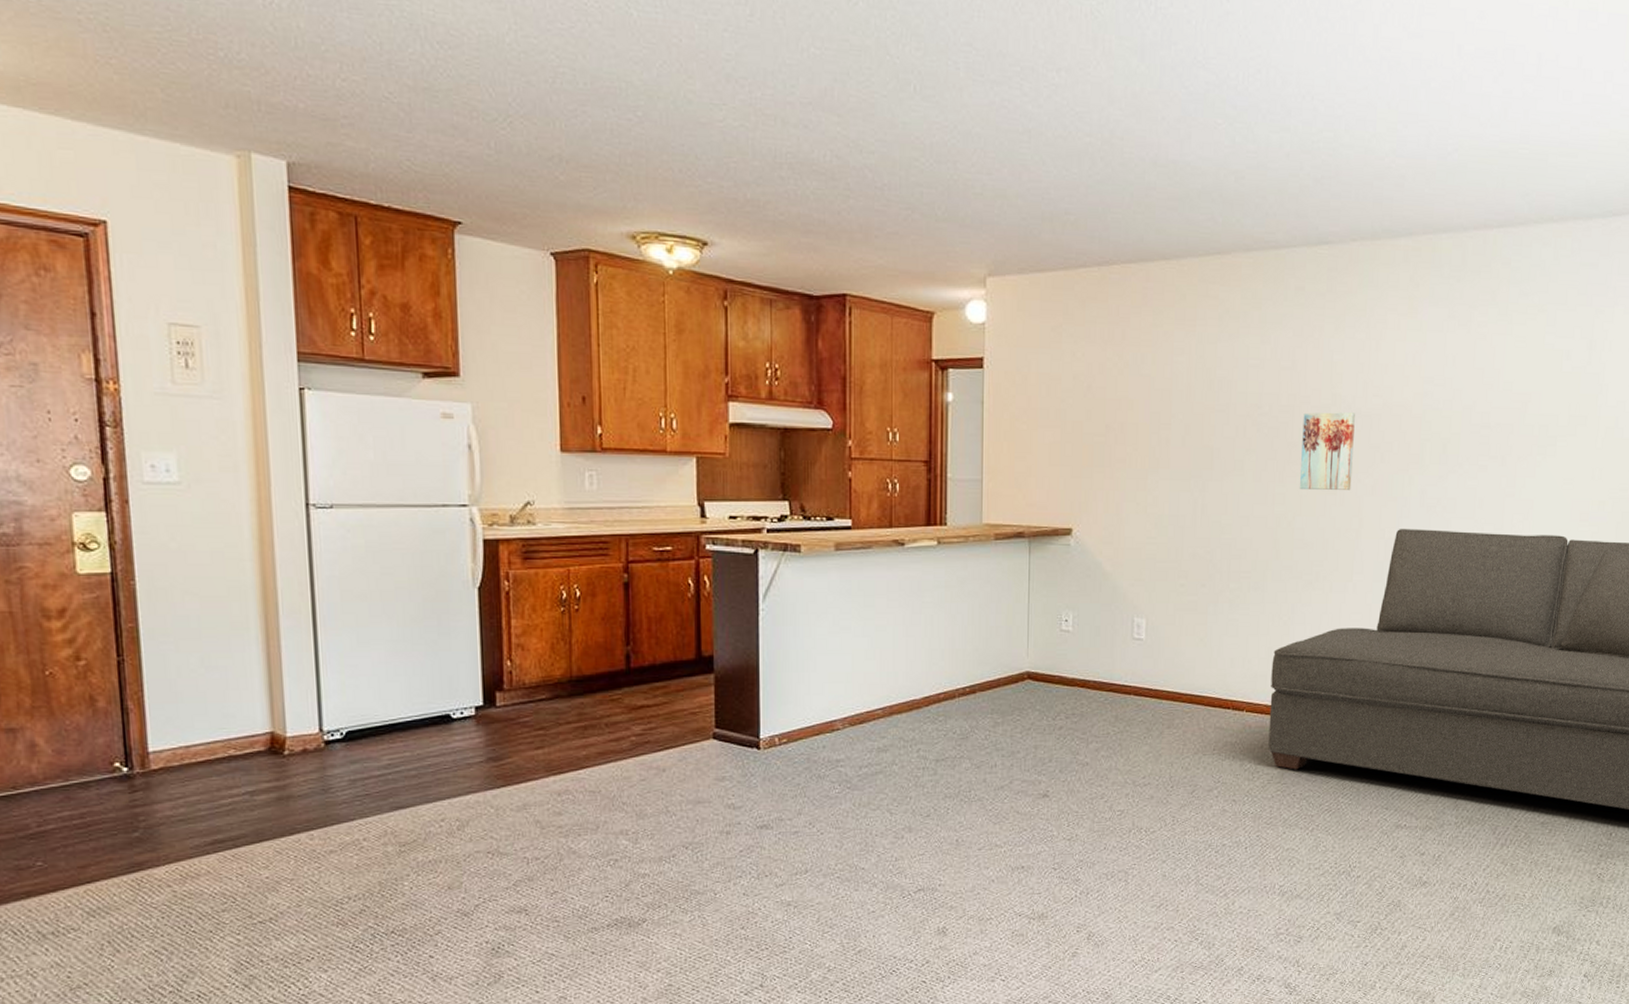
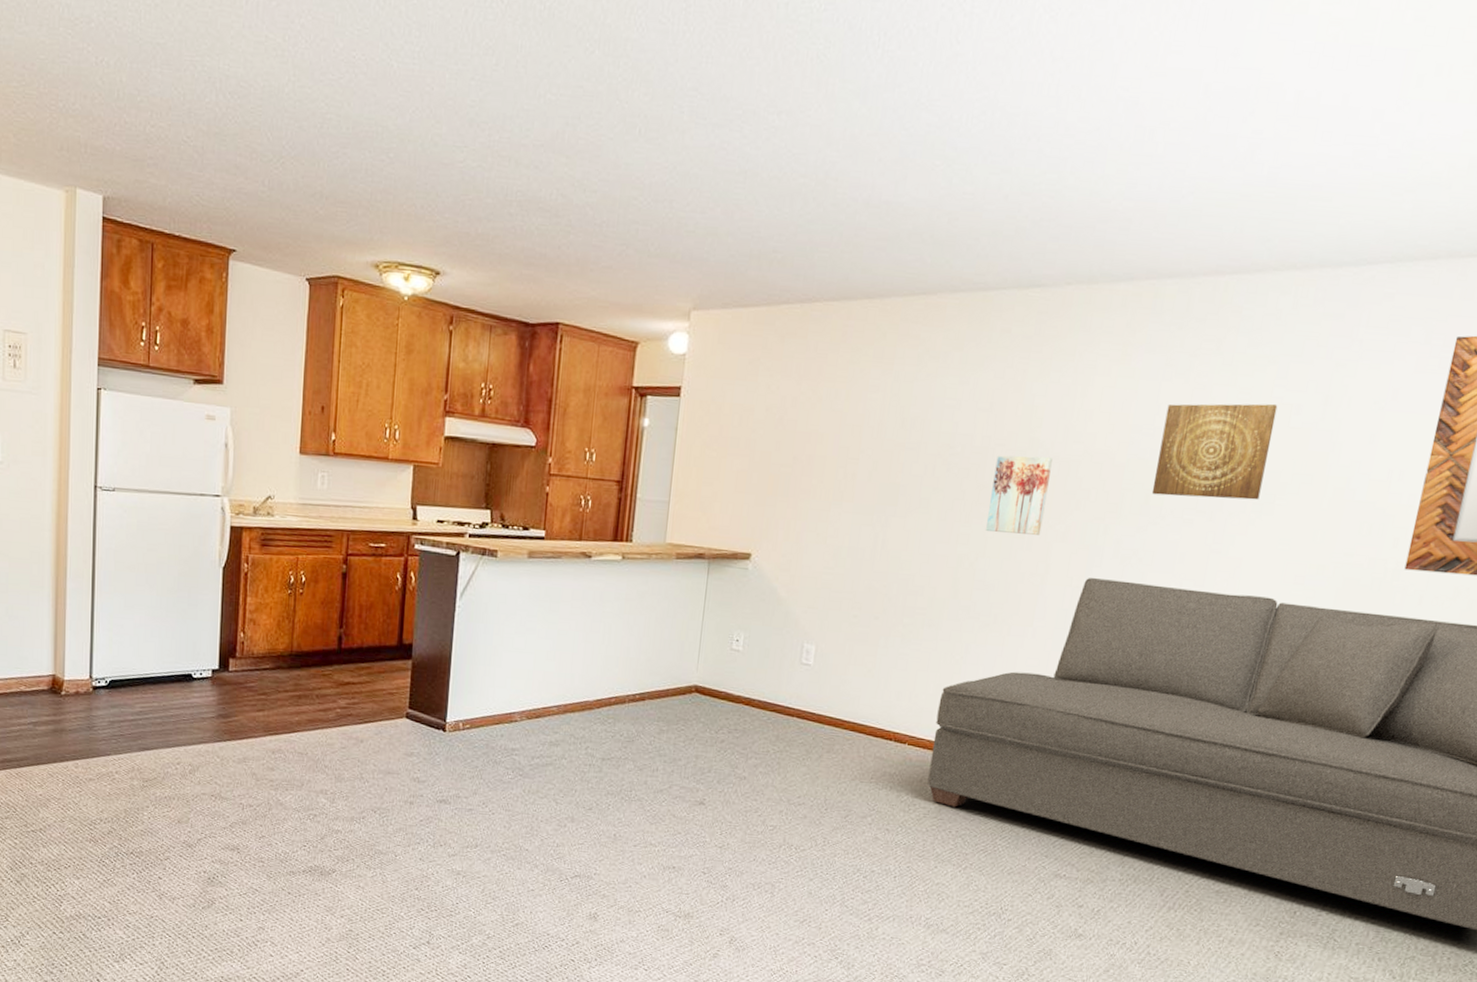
wall art: none [1448,350,1550,444] -> present [1151,403,1278,500]

